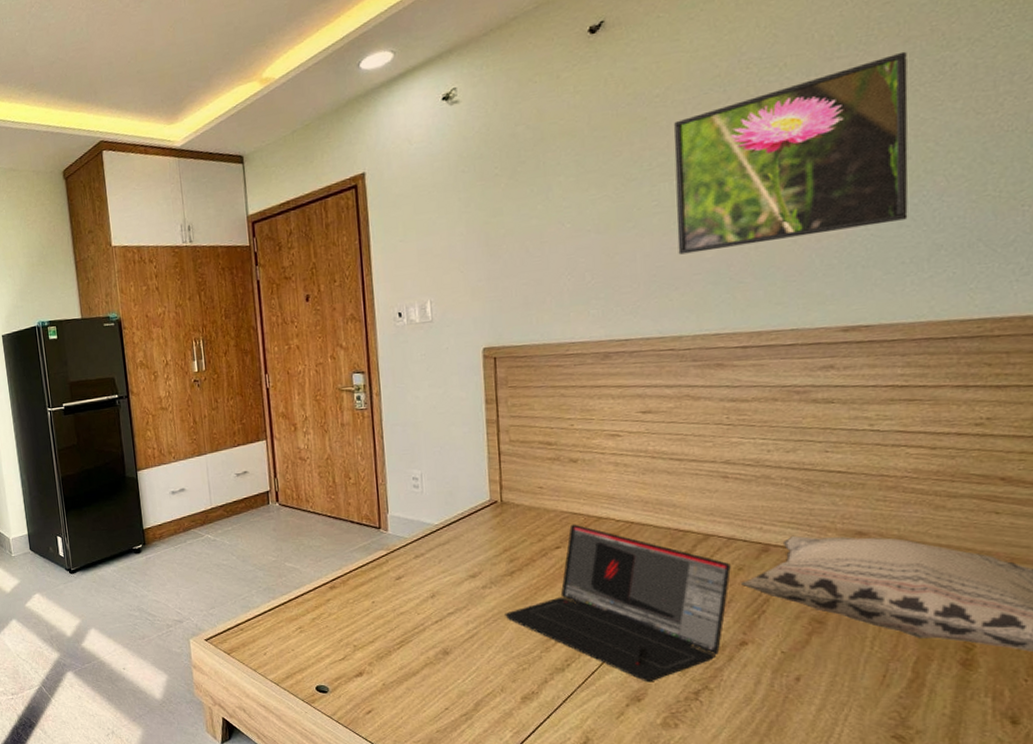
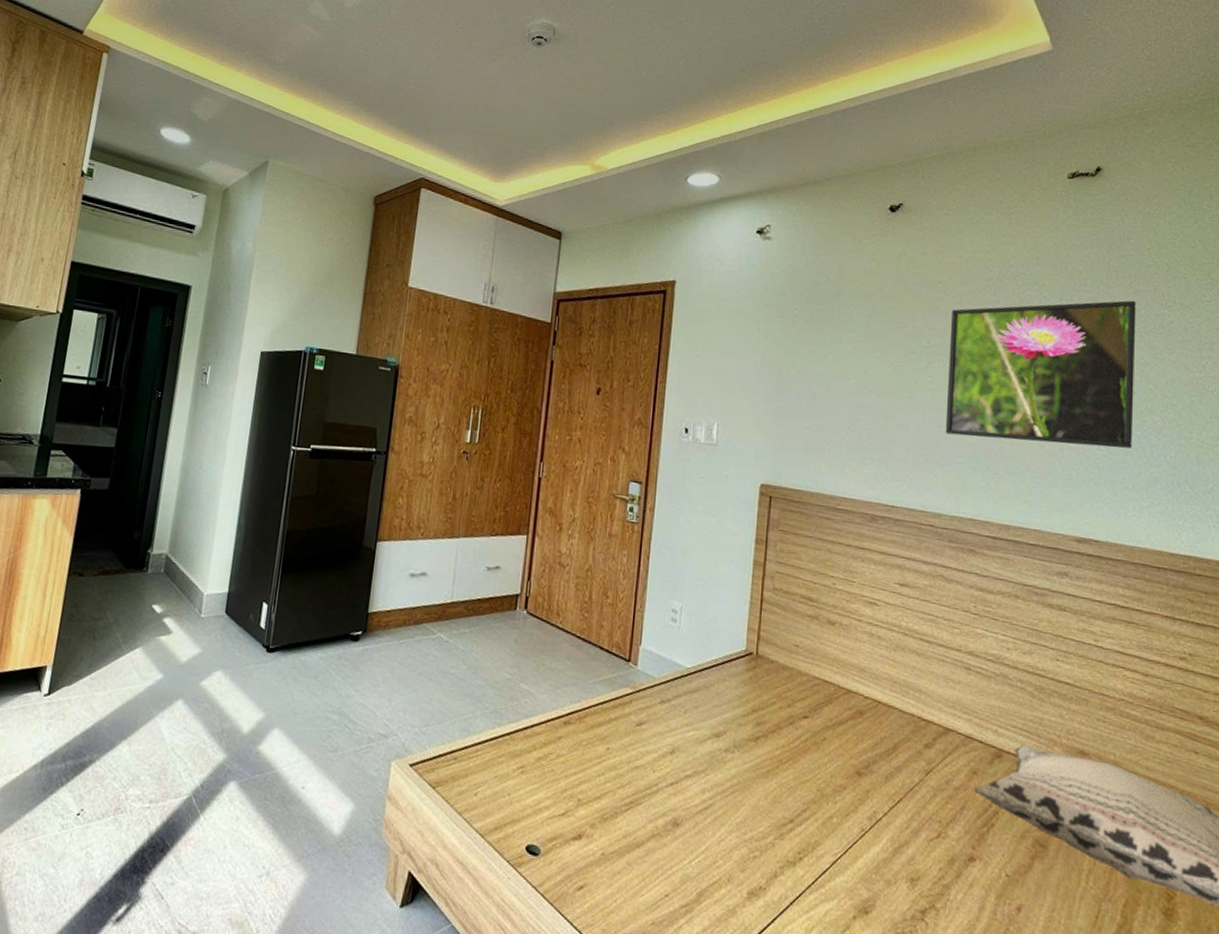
laptop: present [505,524,731,683] -> none [743,693,966,892]

